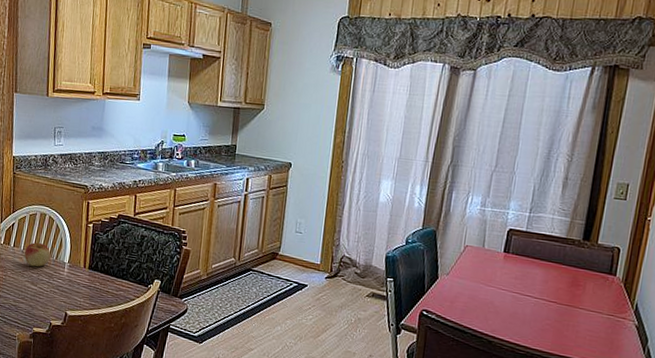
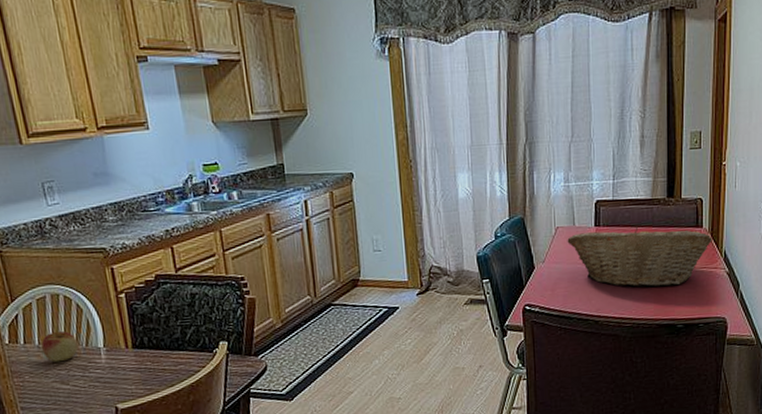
fruit basket: none [474,255,625,327] -> present [567,226,712,288]

